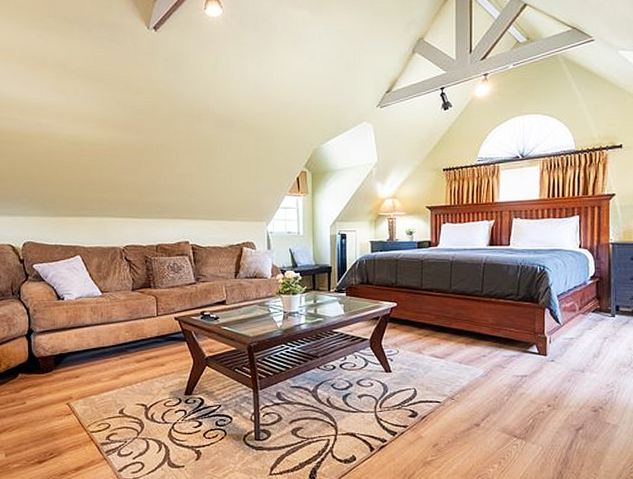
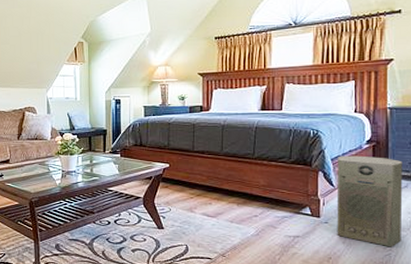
air purifier: none [562,292,624,384] -> present [337,155,403,248]

